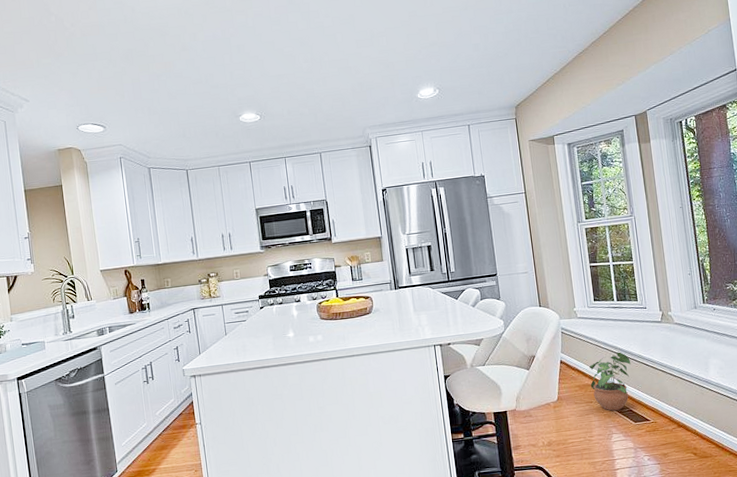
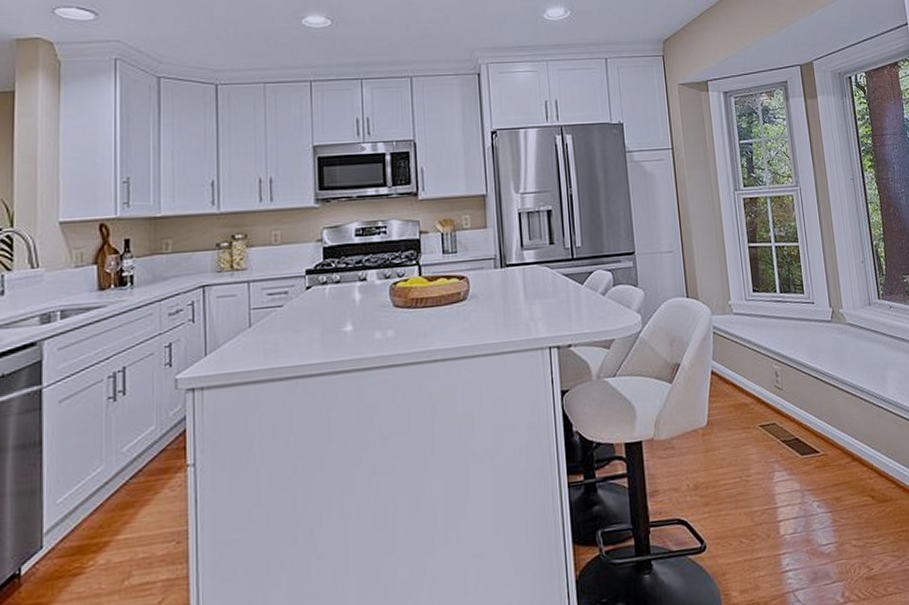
potted plant: present [589,352,631,411] -> none [746,360,796,440]

